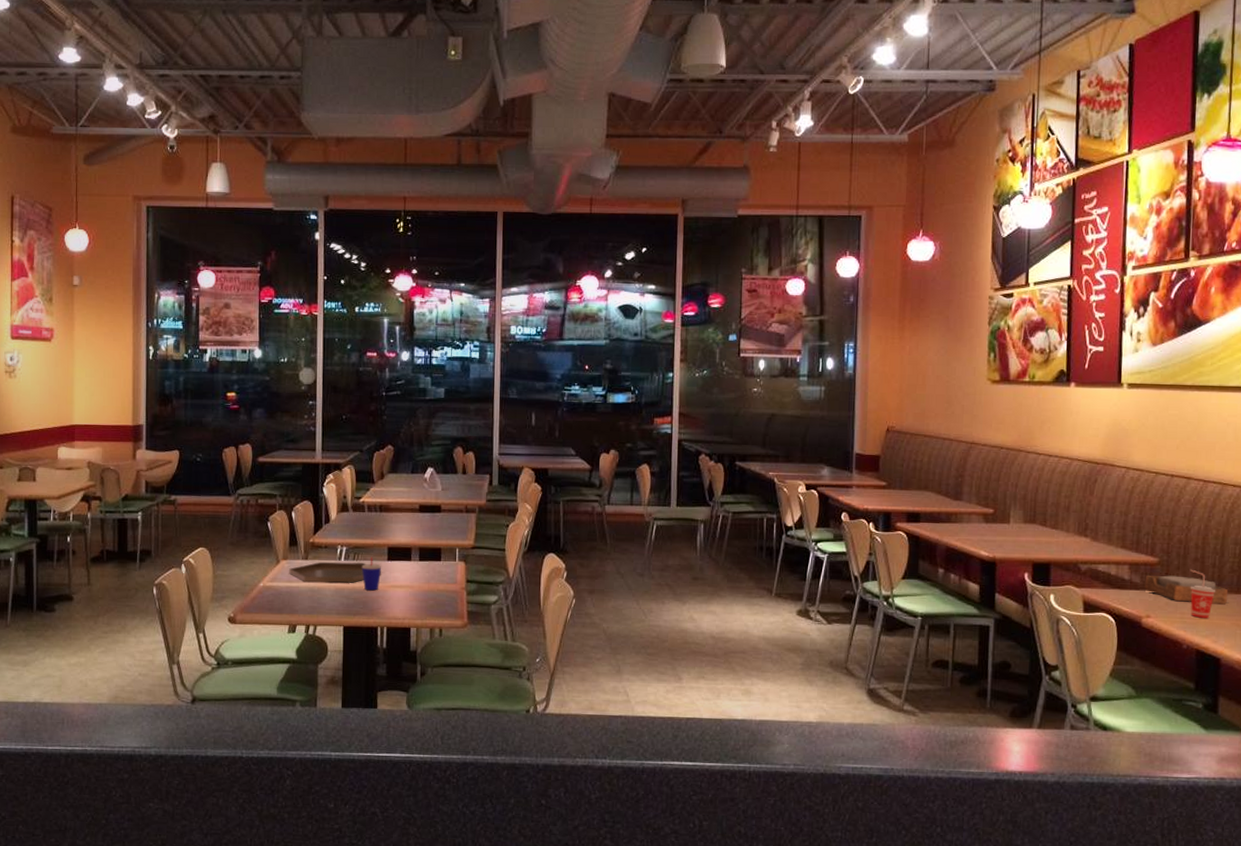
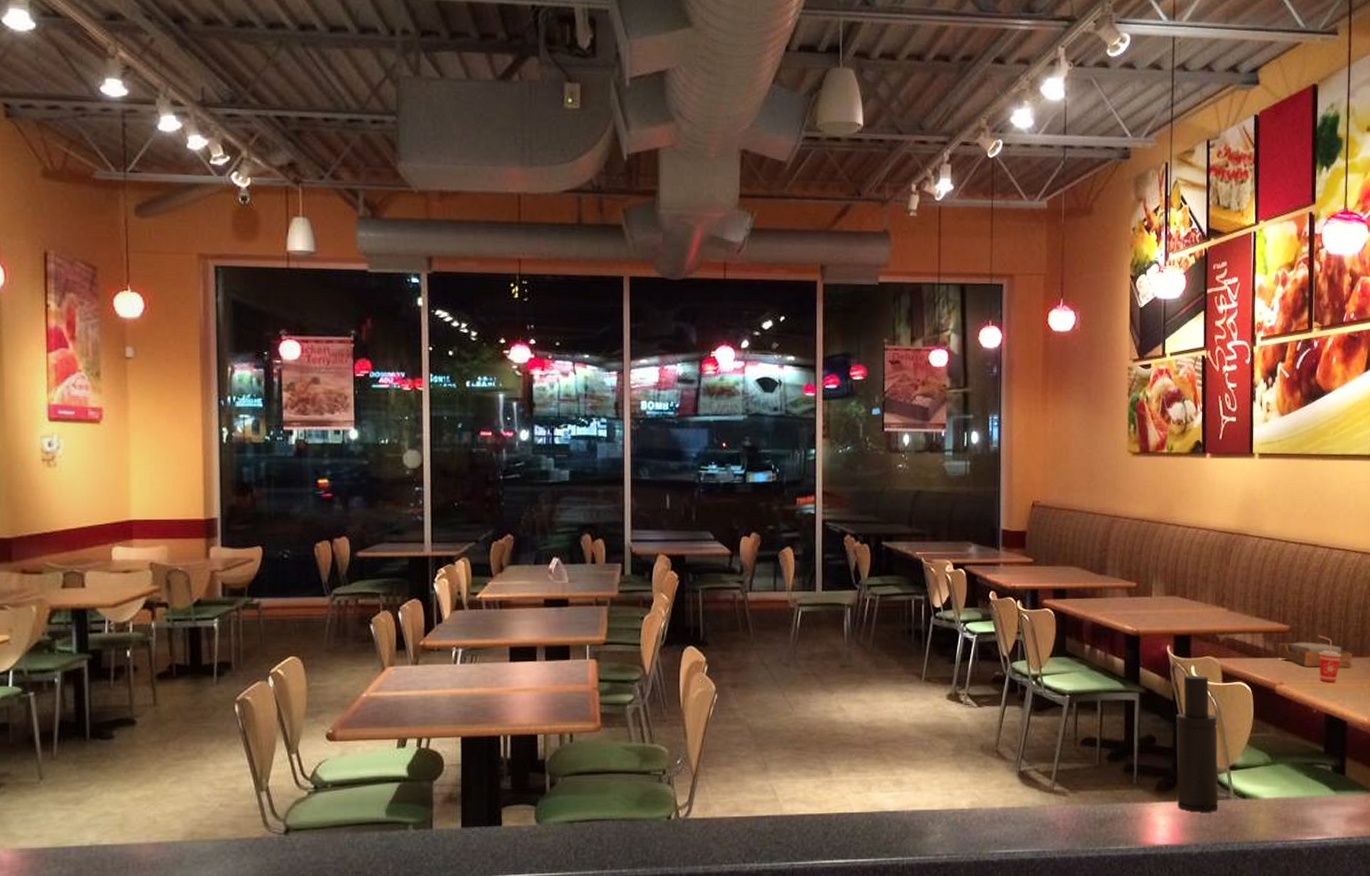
tray: present [289,561,382,583] -> none [397,666,504,690]
beverage cup: present [361,556,381,591] -> none [480,658,502,696]
dispenser: none [1032,604,1078,742] -> present [1176,675,1219,812]

